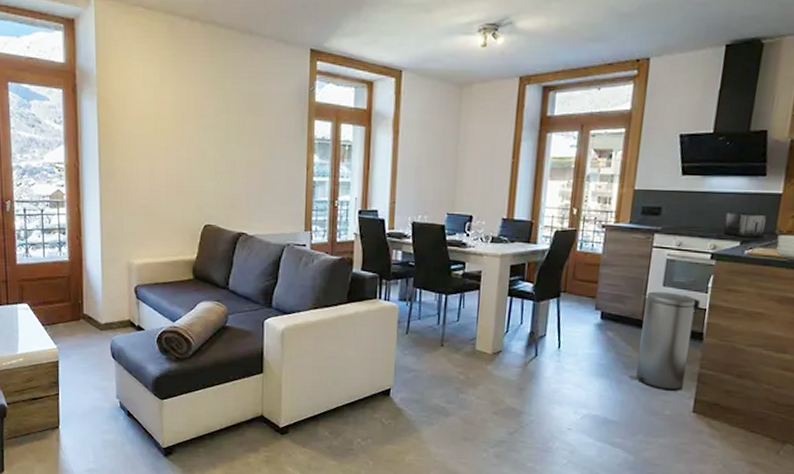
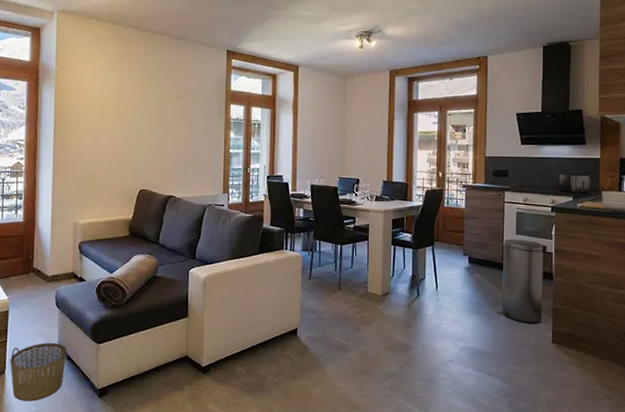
basket: none [64,396,127,459] -> present [10,342,67,401]

